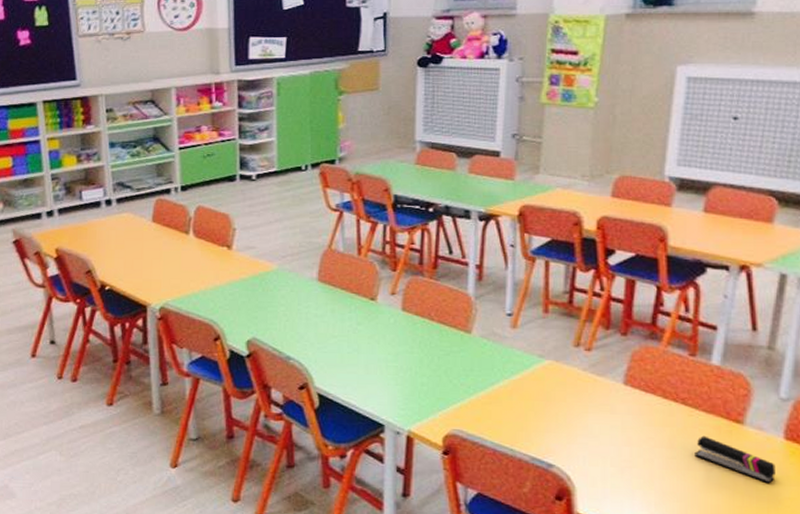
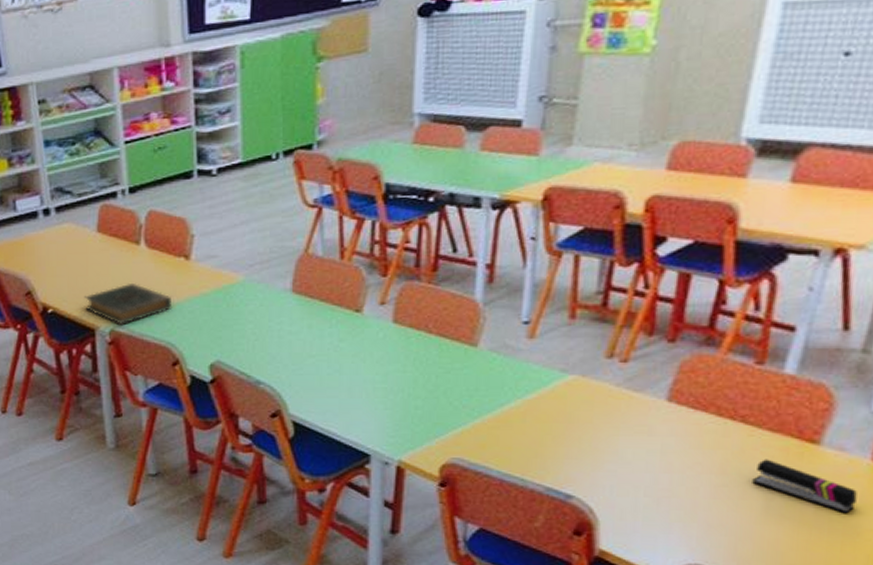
hardback book: none [138,266,216,303] -> present [83,282,172,325]

